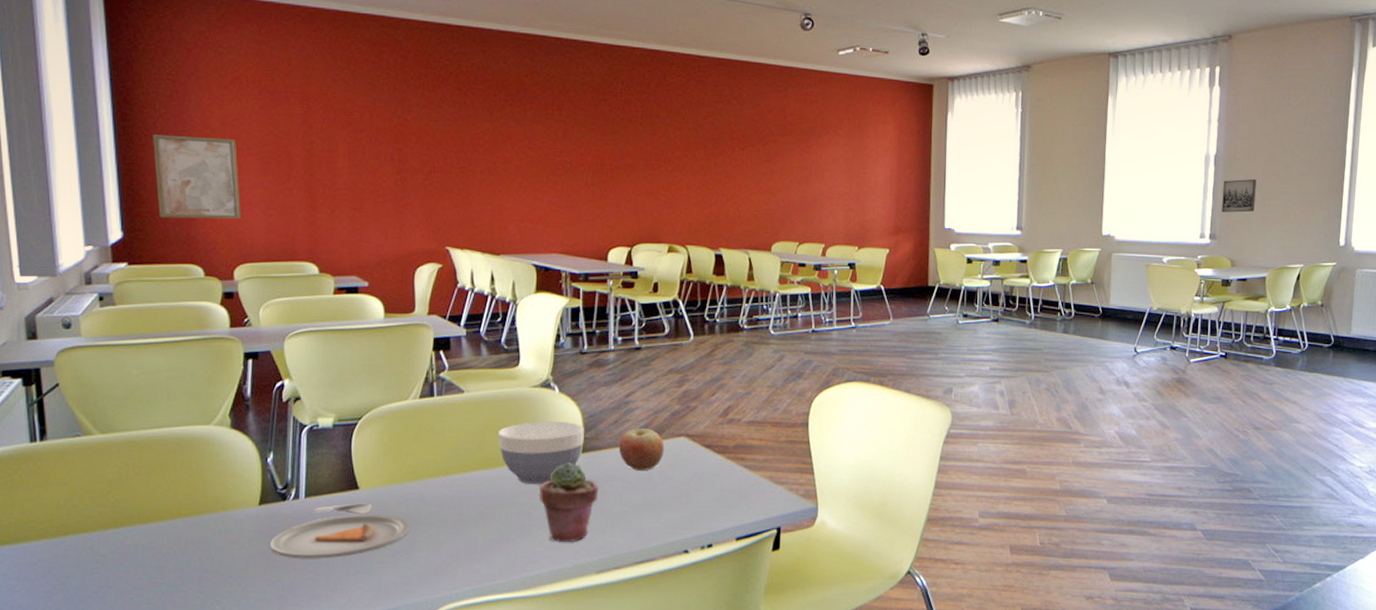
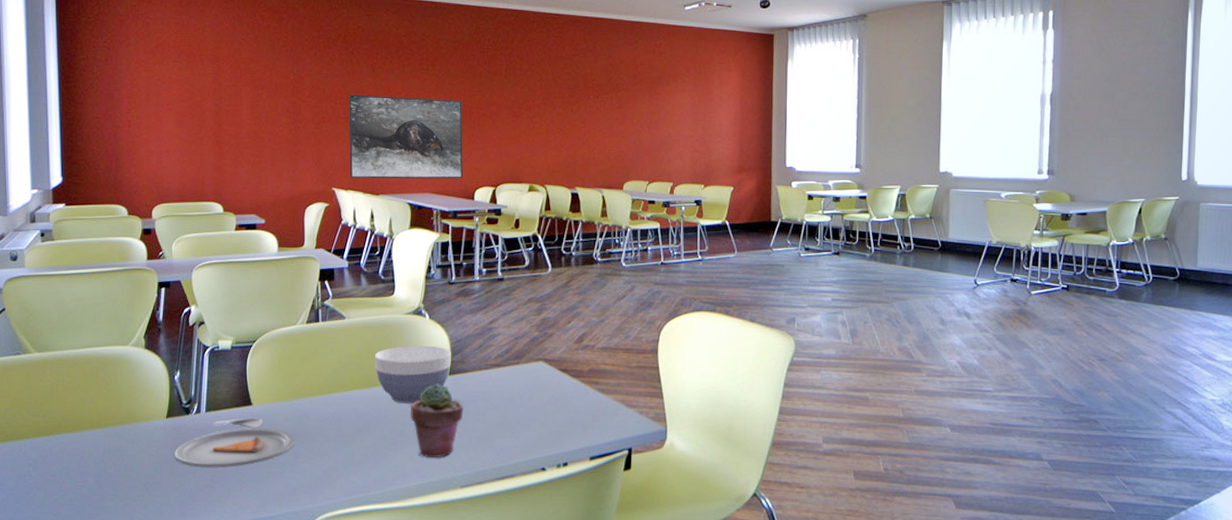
wall art: present [153,134,241,220] -> none [90,94,160,166]
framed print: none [463,141,594,238] -> present [349,94,463,179]
apple: present [618,429,664,470] -> none [482,353,524,392]
wall art: present [1222,179,1257,213] -> none [1059,117,1094,149]

